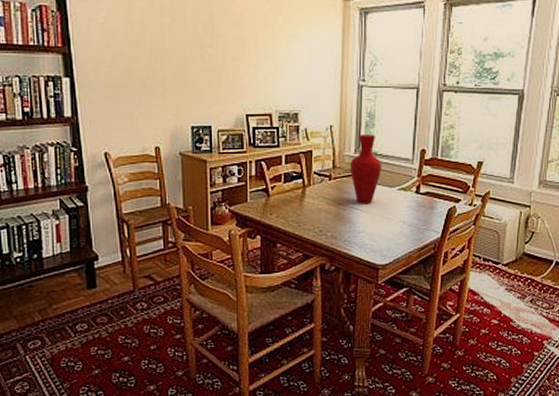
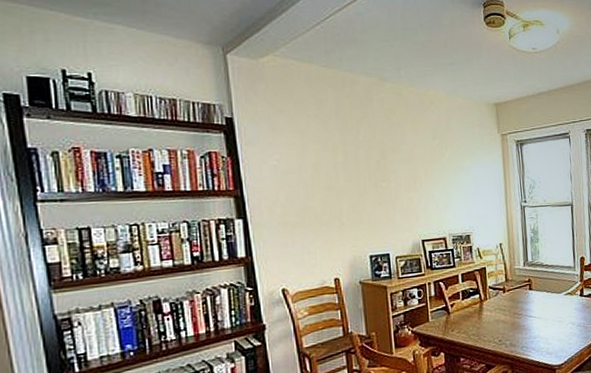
vase: present [350,133,382,204] -> none [521,248,549,312]

